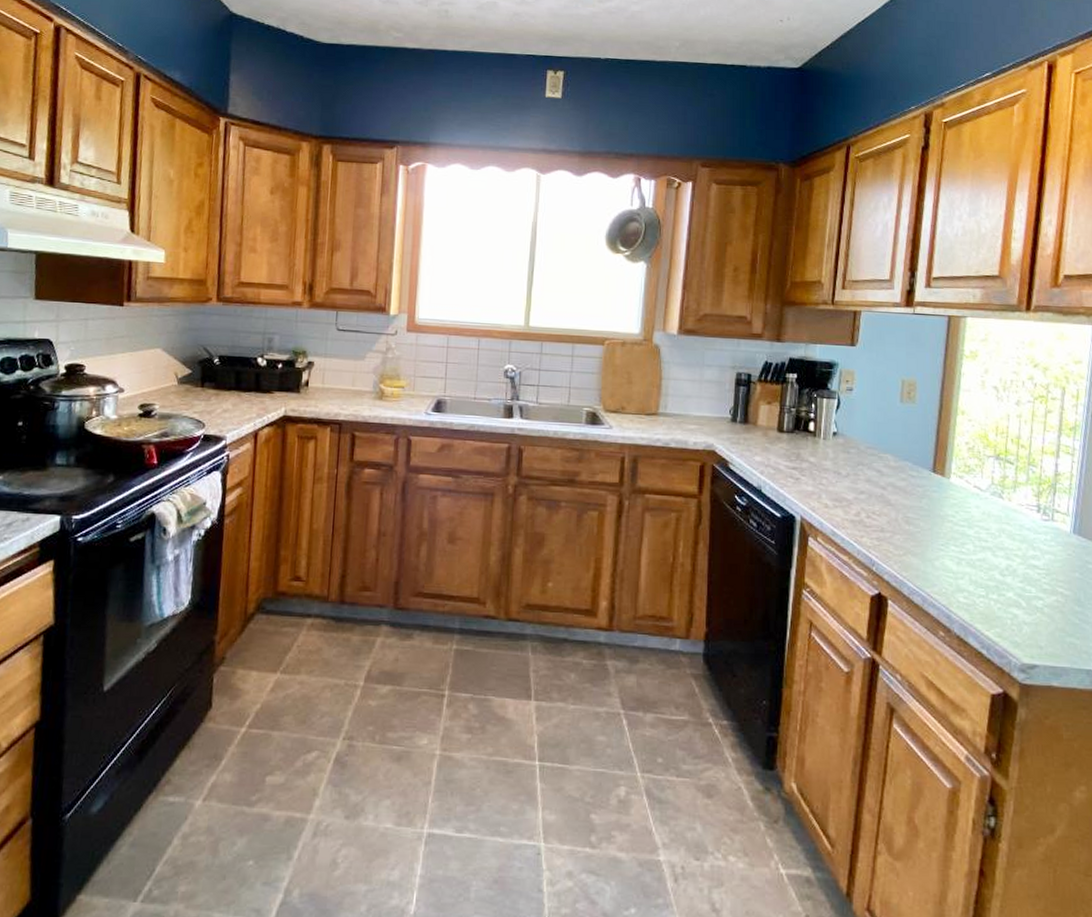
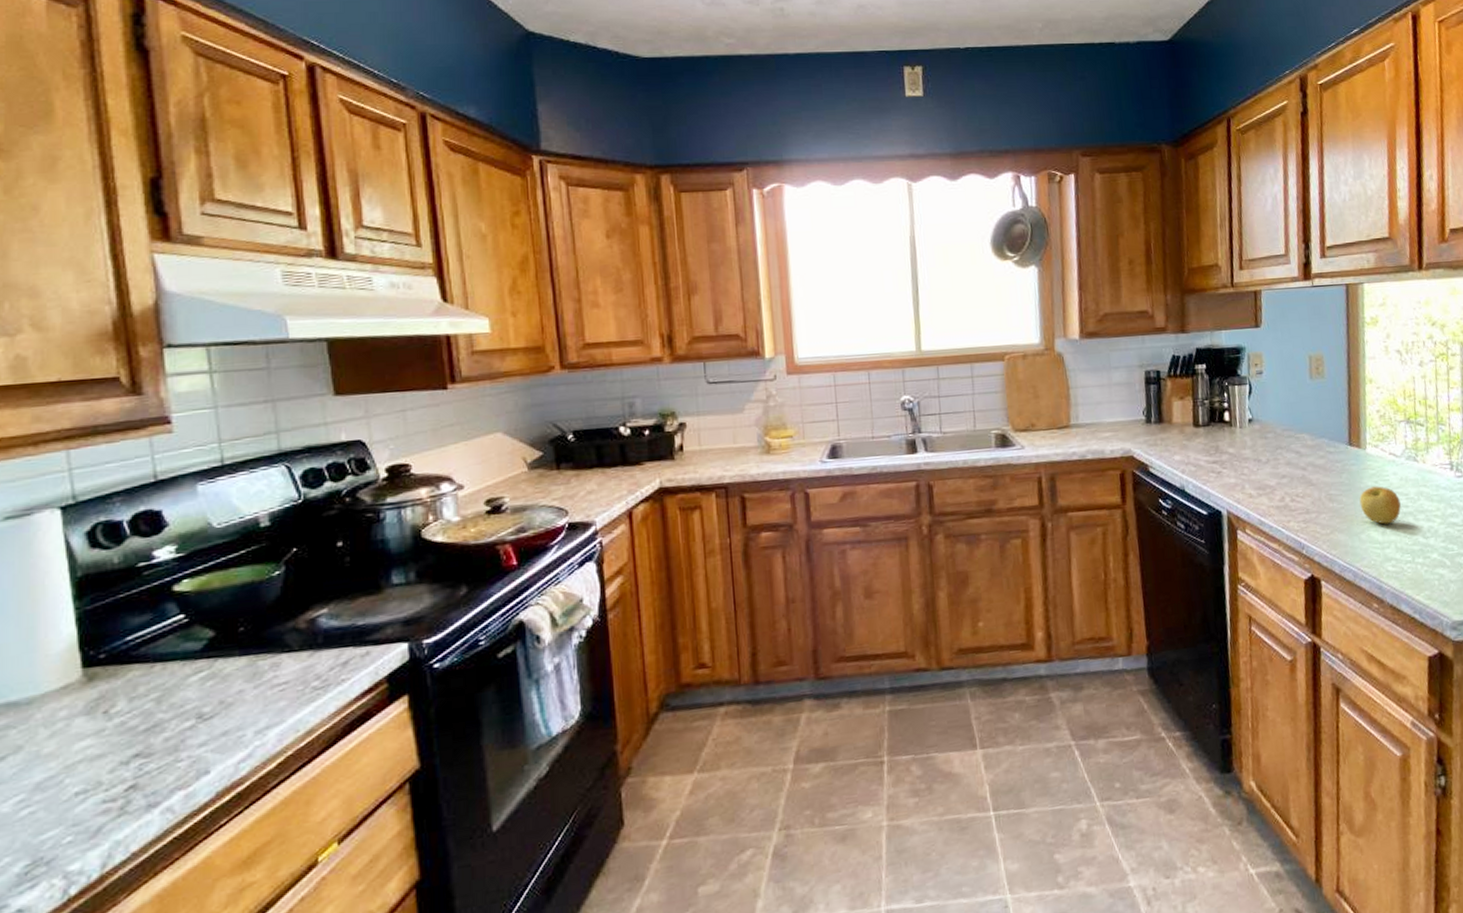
apple: none [937,516,980,556] -> present [1359,486,1401,525]

